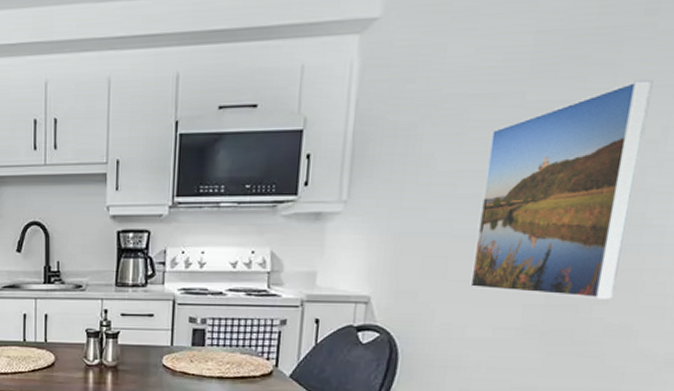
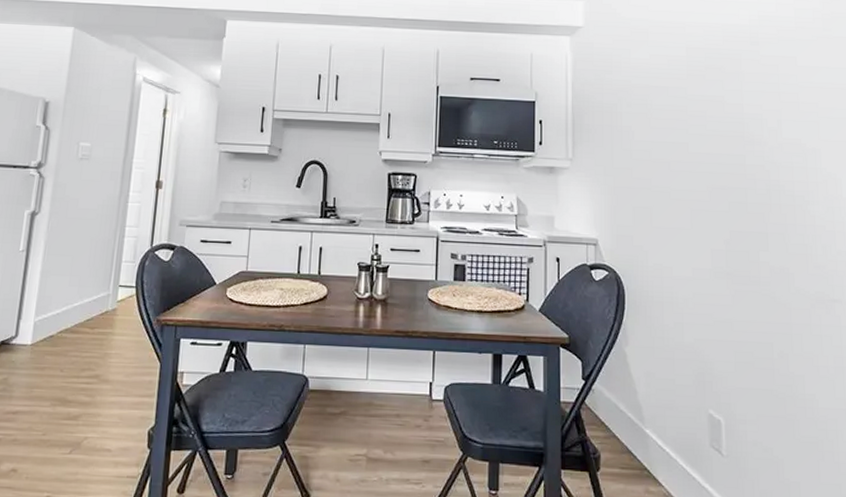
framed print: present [470,80,654,299] -> none [668,87,771,247]

